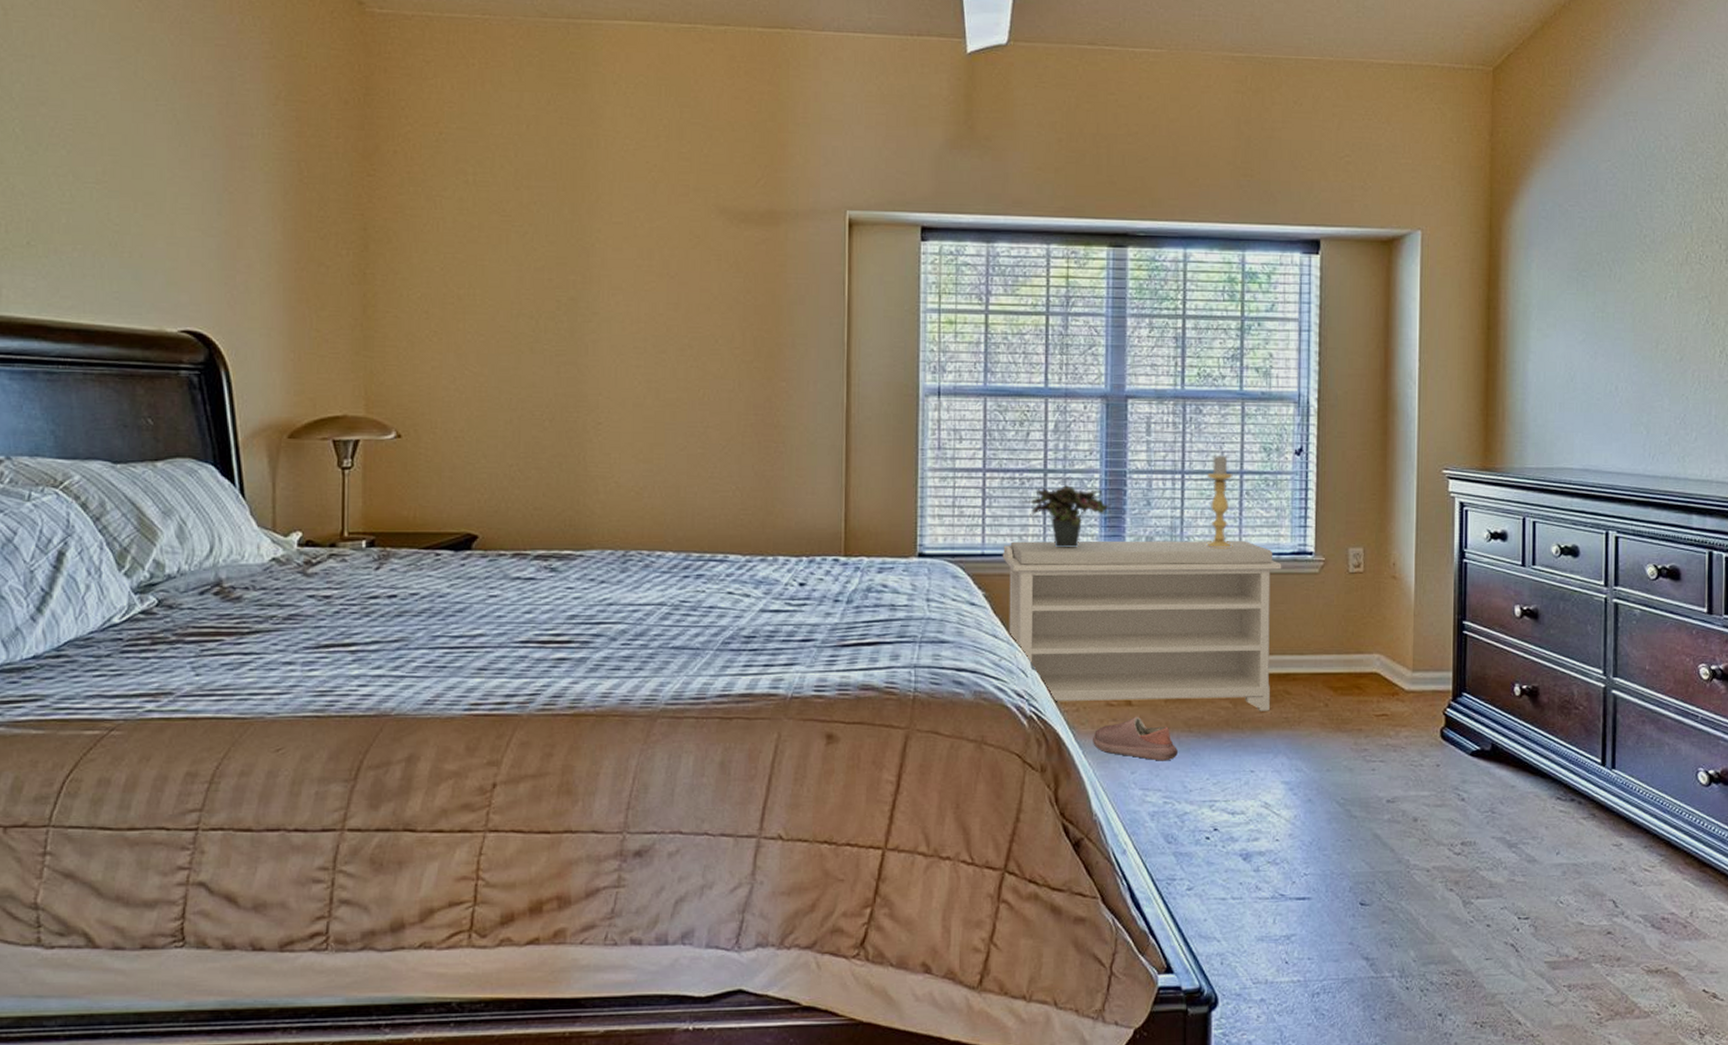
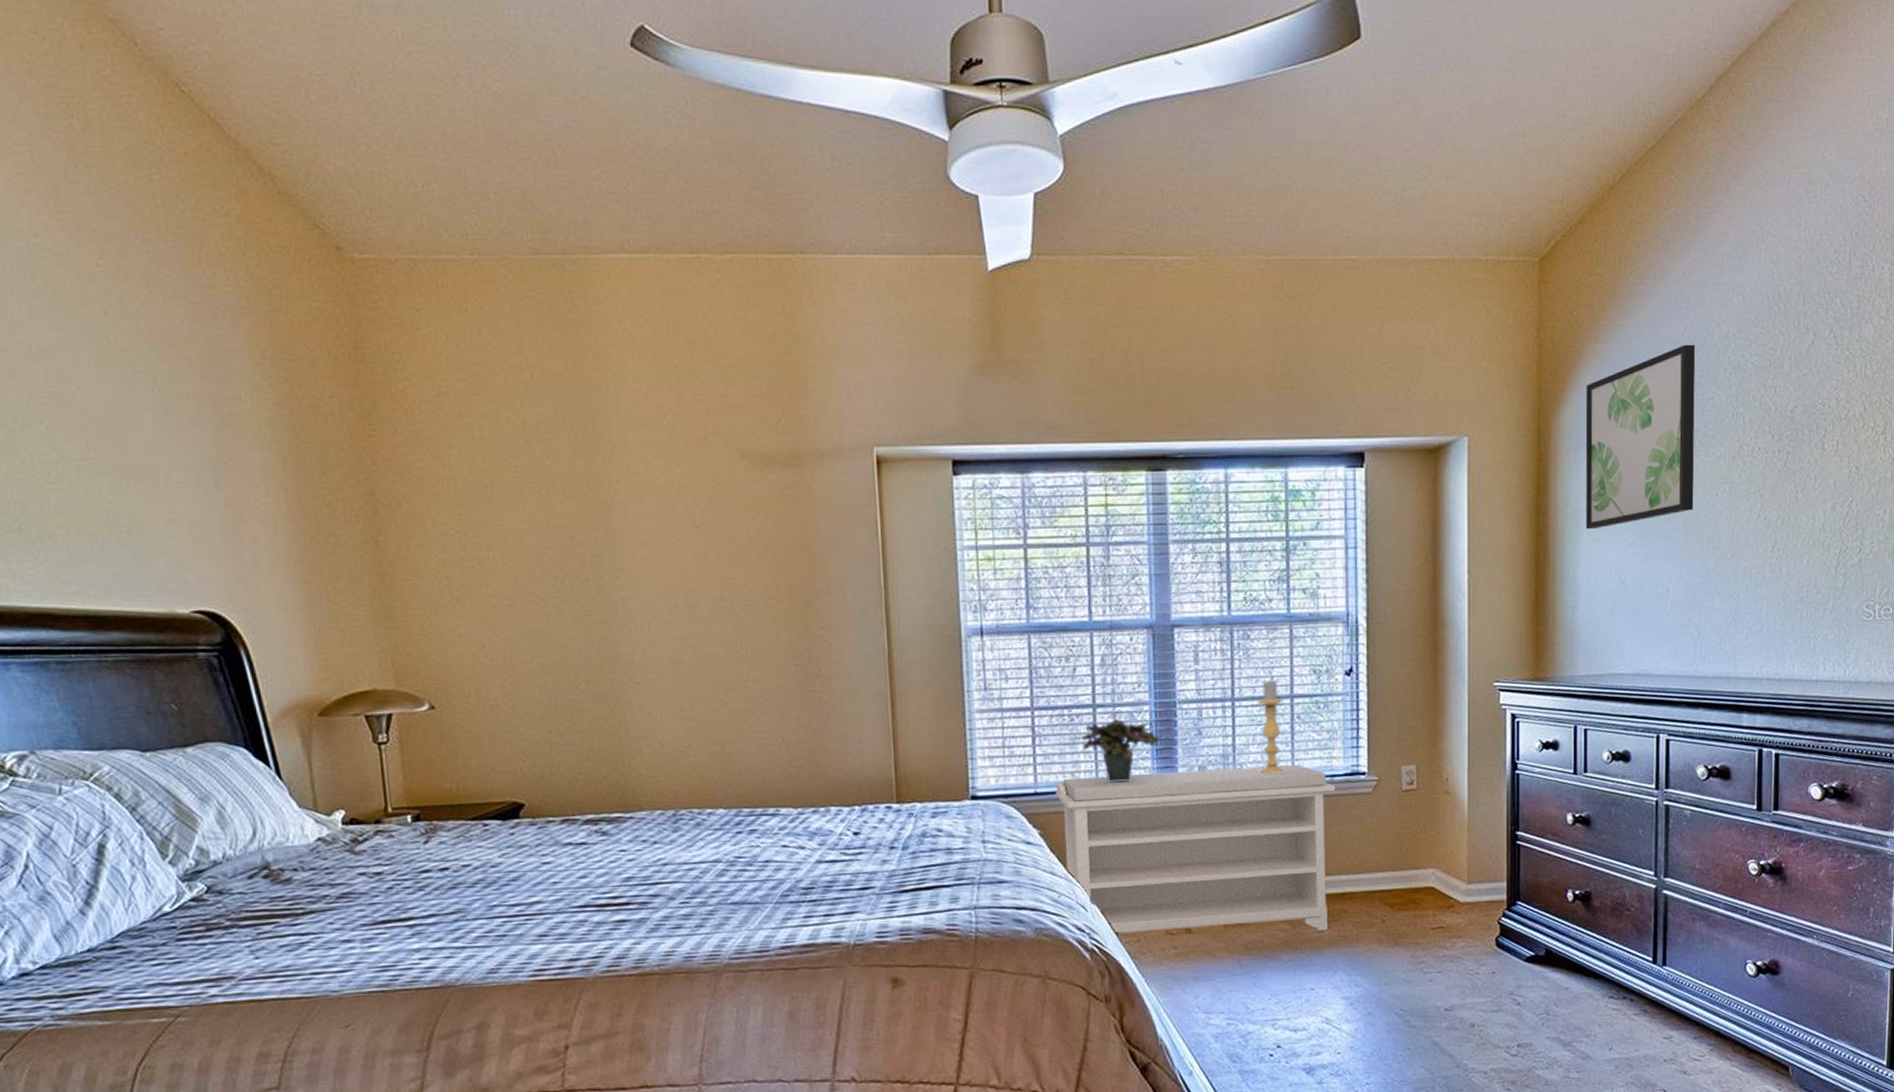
shoe: present [1093,716,1178,761] -> none [1155,943,1239,985]
wall art: none [1536,154,1644,326] -> present [1585,344,1696,530]

